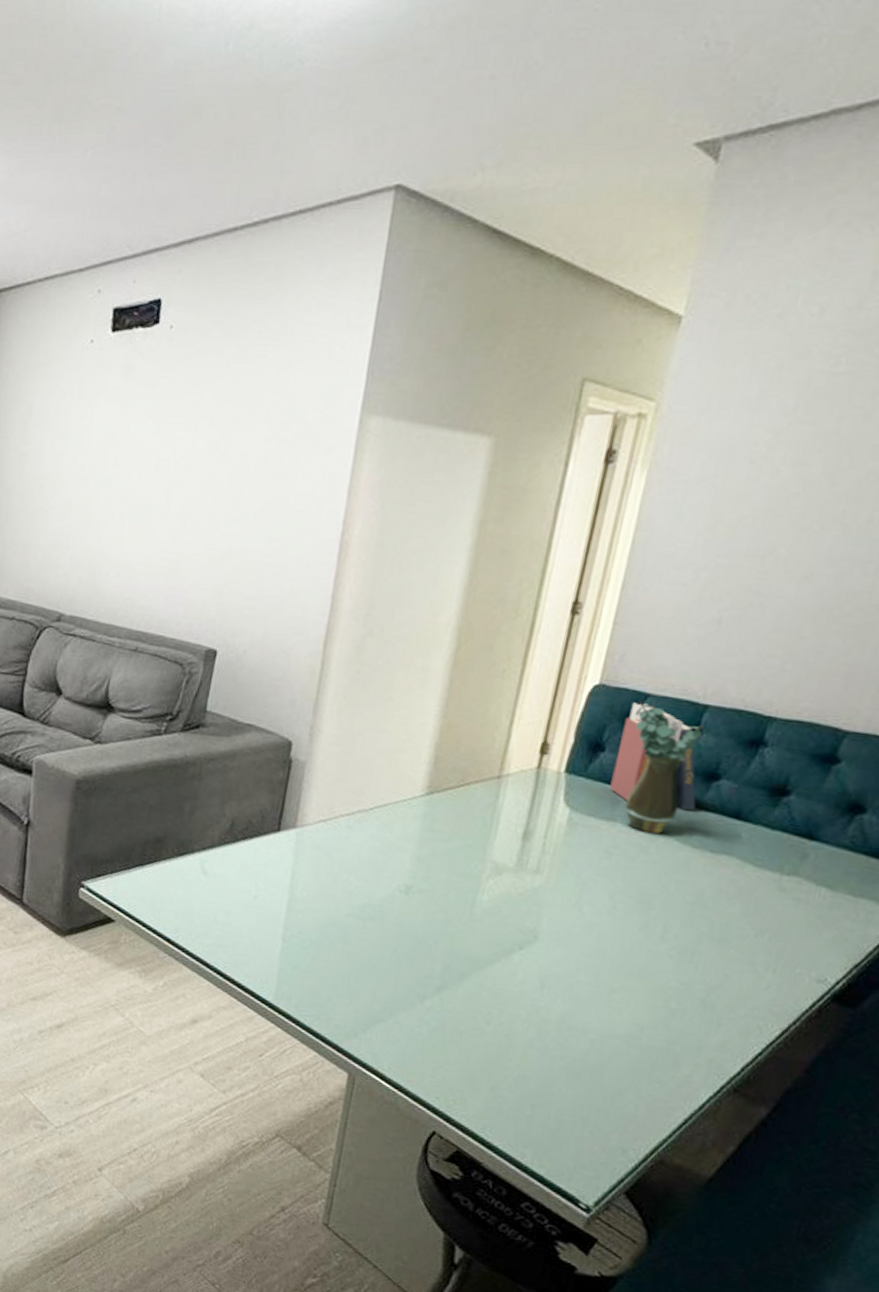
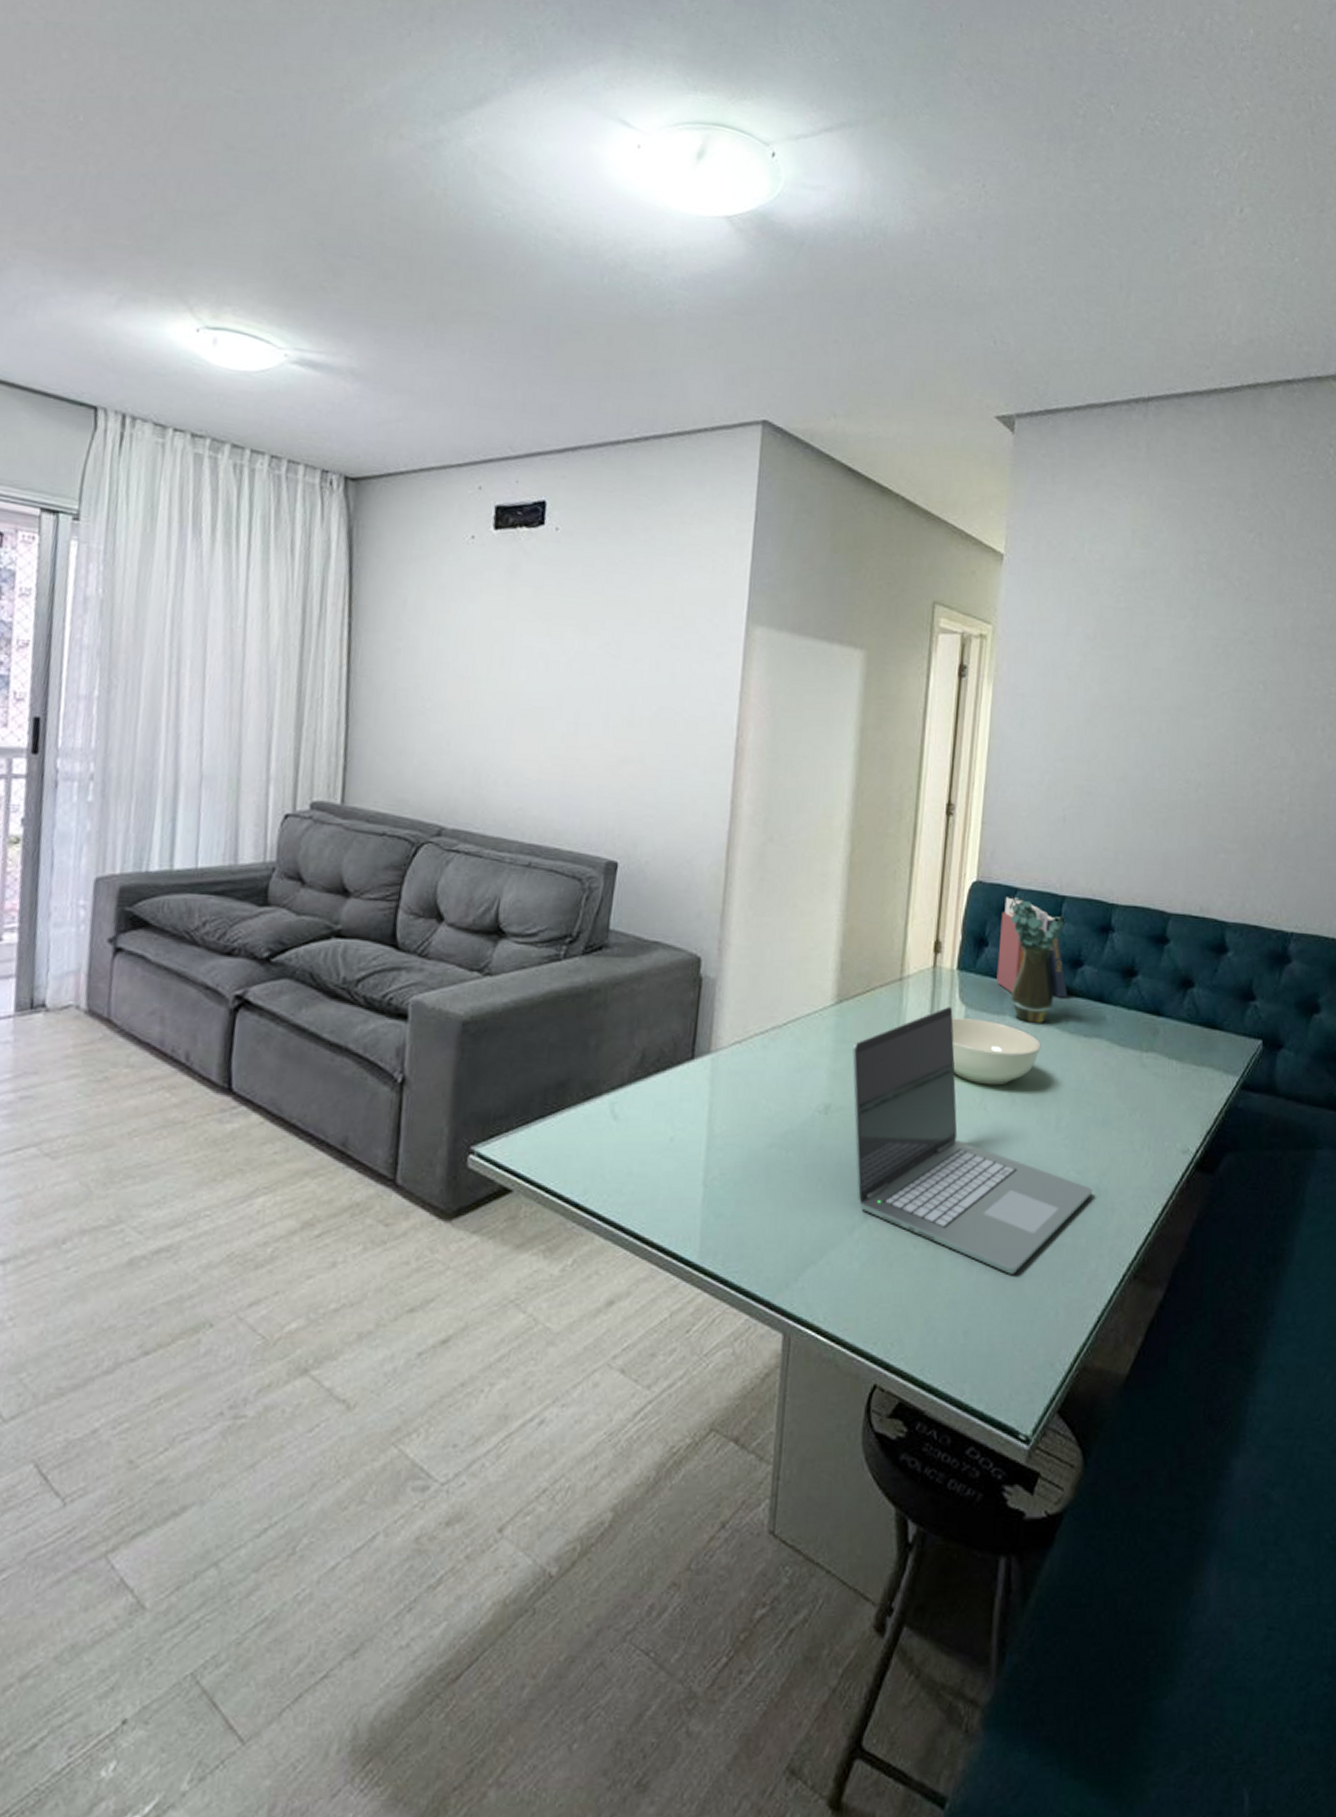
laptop: none [431,808,698,1065] -> present [852,1007,1093,1274]
bowl: none [548,819,656,890] -> present [951,1018,1041,1086]

